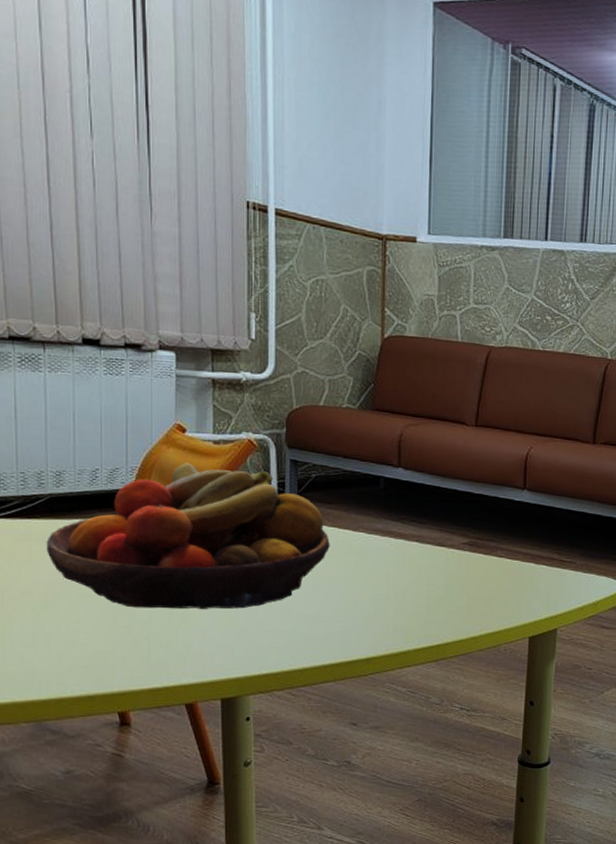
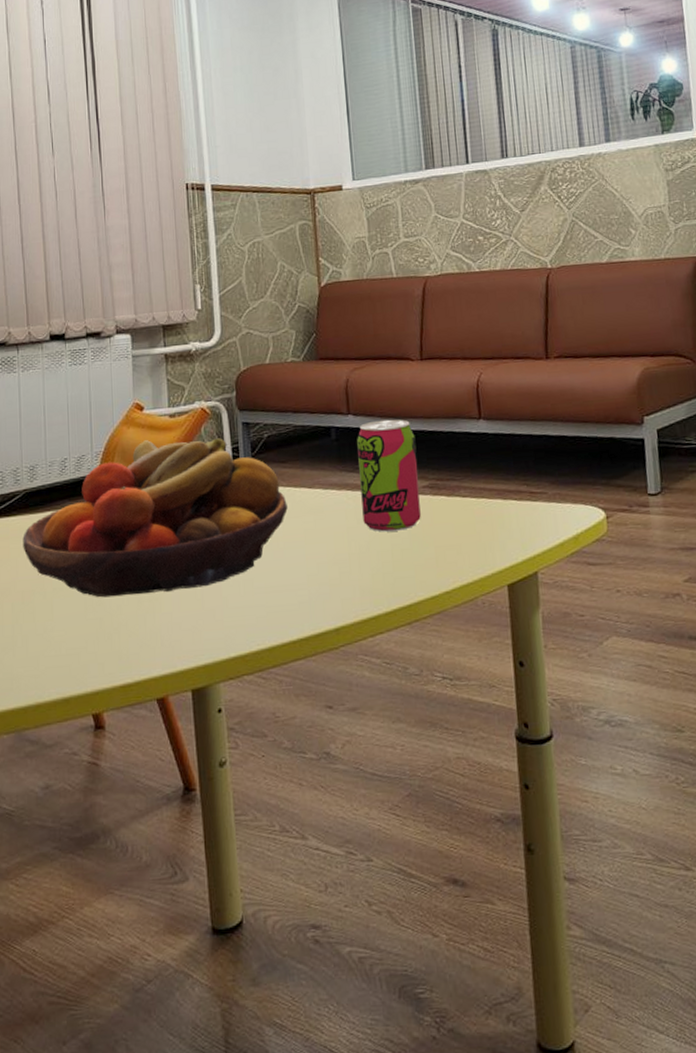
beverage can: none [403,476,462,580] -> present [357,419,421,532]

